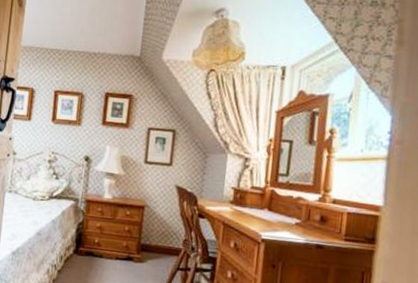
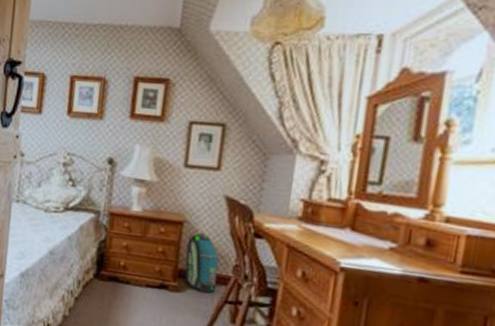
backpack: none [146,215,172,263] -> present [185,233,219,294]

